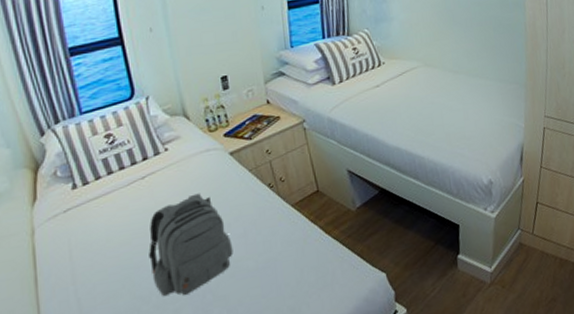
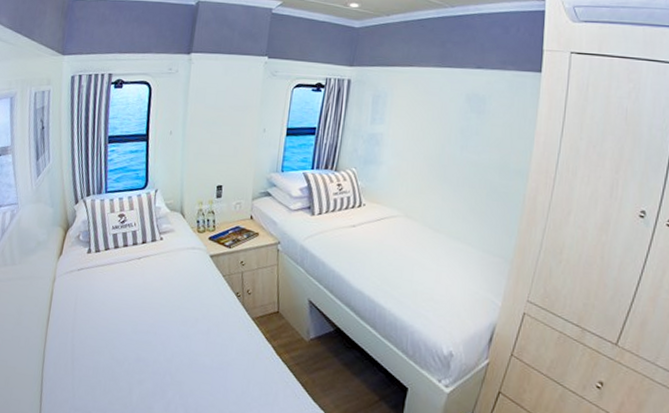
backpack: present [149,193,233,297] -> none [129,283,196,371]

